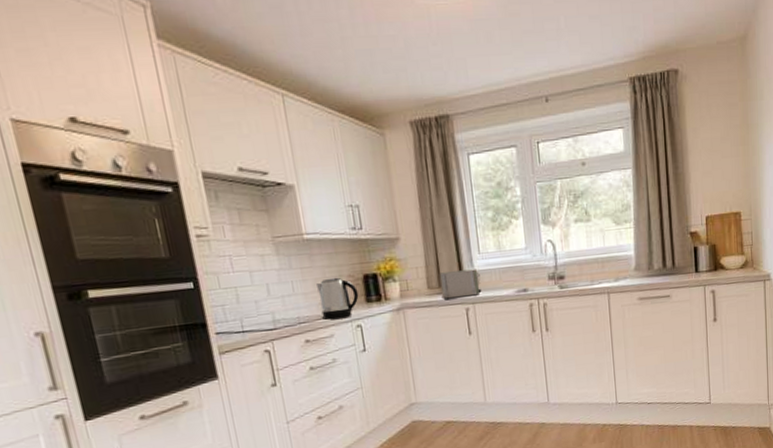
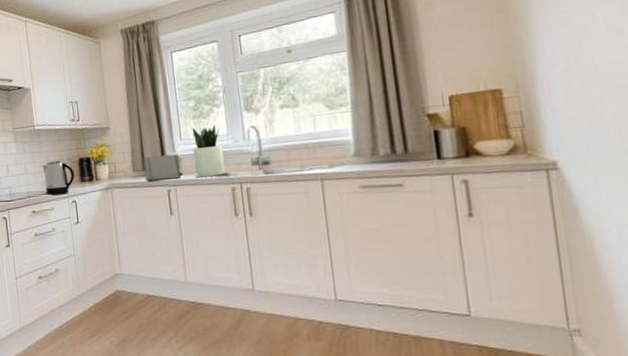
planter: none [490,238,527,294] -> present [191,125,229,178]

